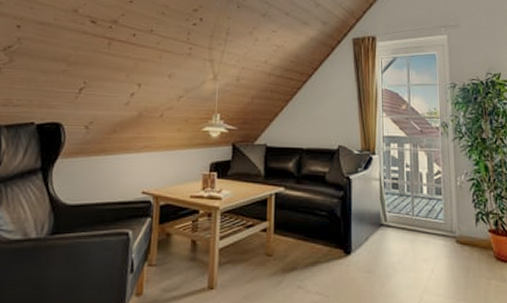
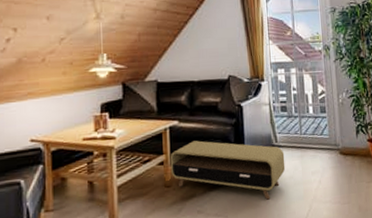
ottoman: none [273,210,394,284] -> present [170,140,286,200]

